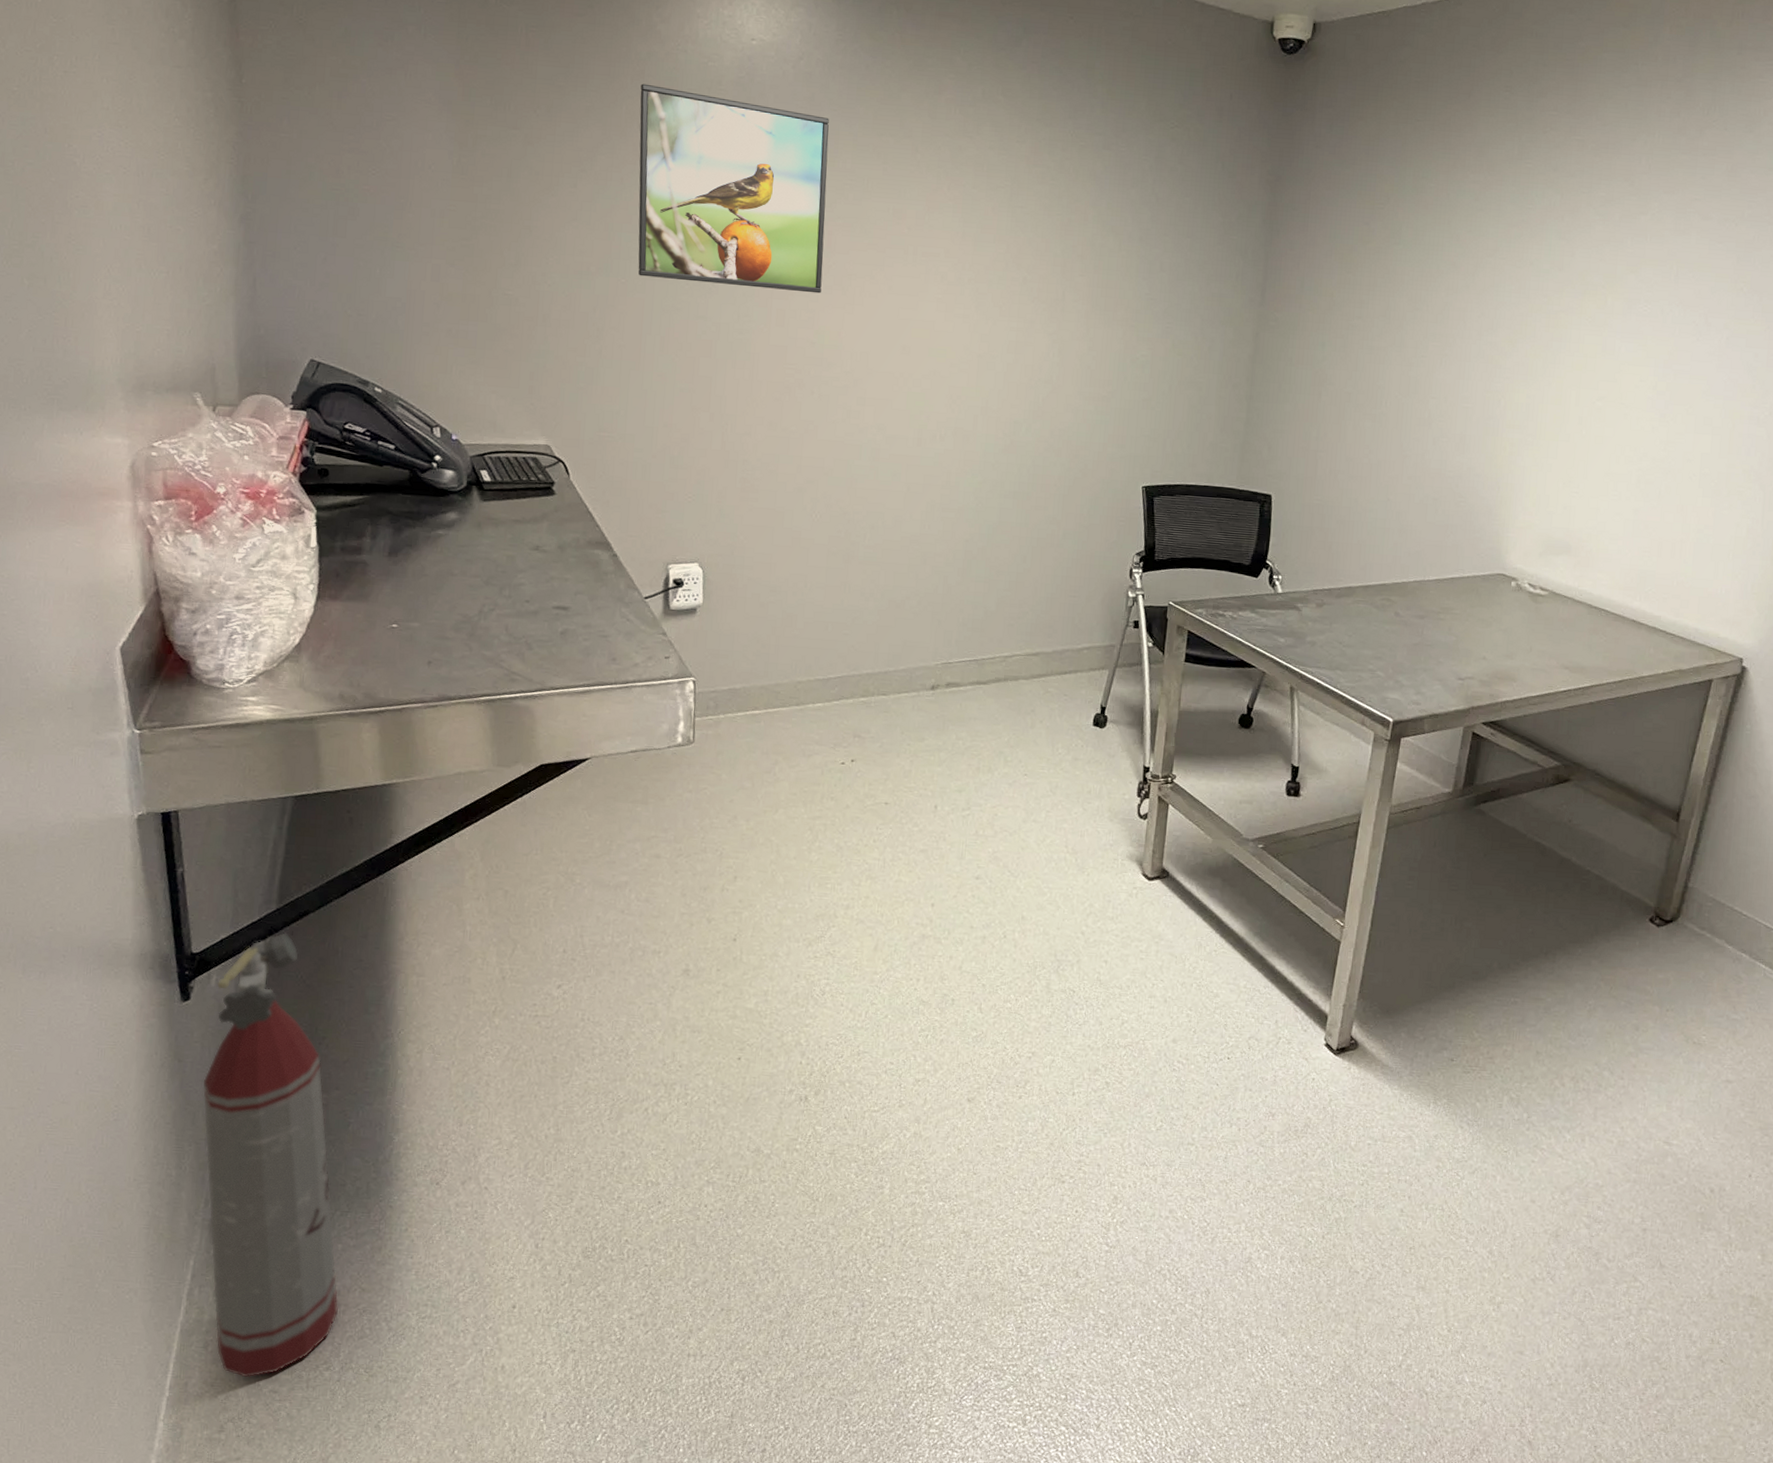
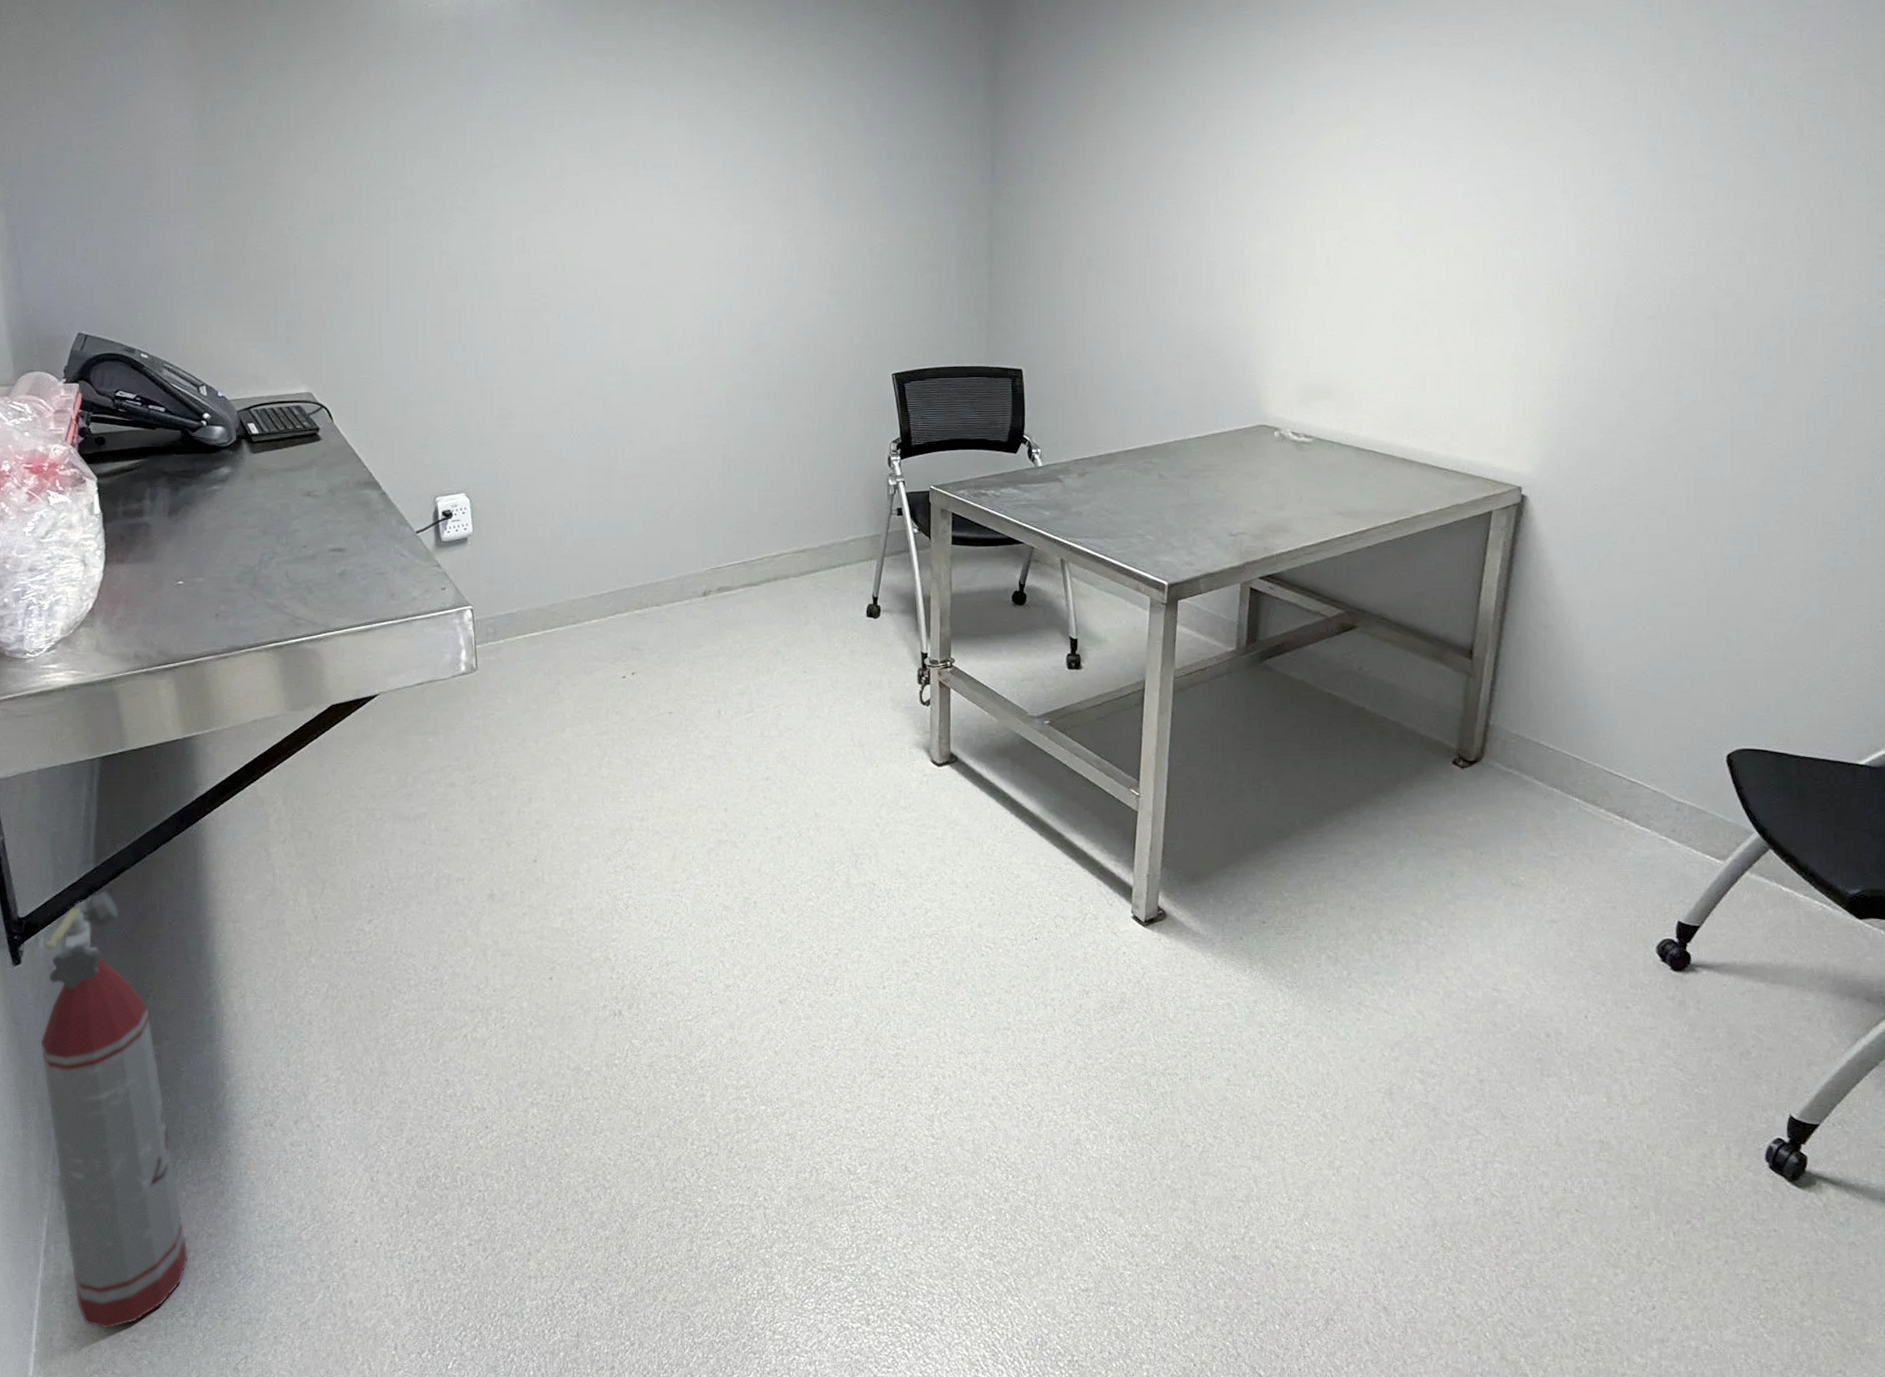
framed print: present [638,83,829,294] -> none [365,32,558,219]

